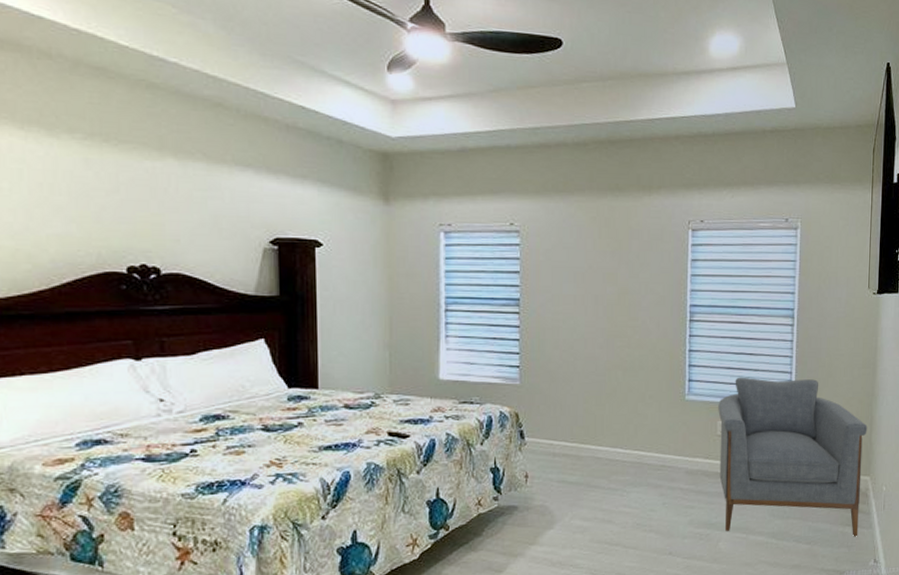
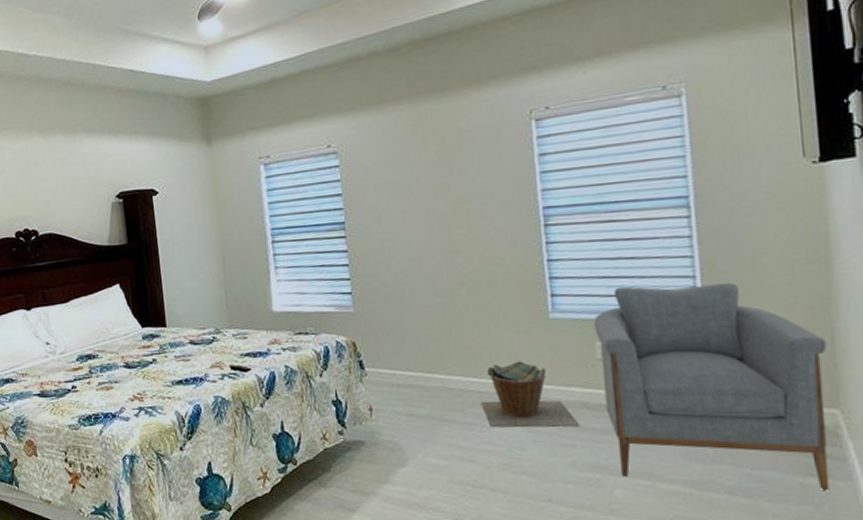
laundry basket: none [624,435,699,492] -> present [481,361,580,427]

